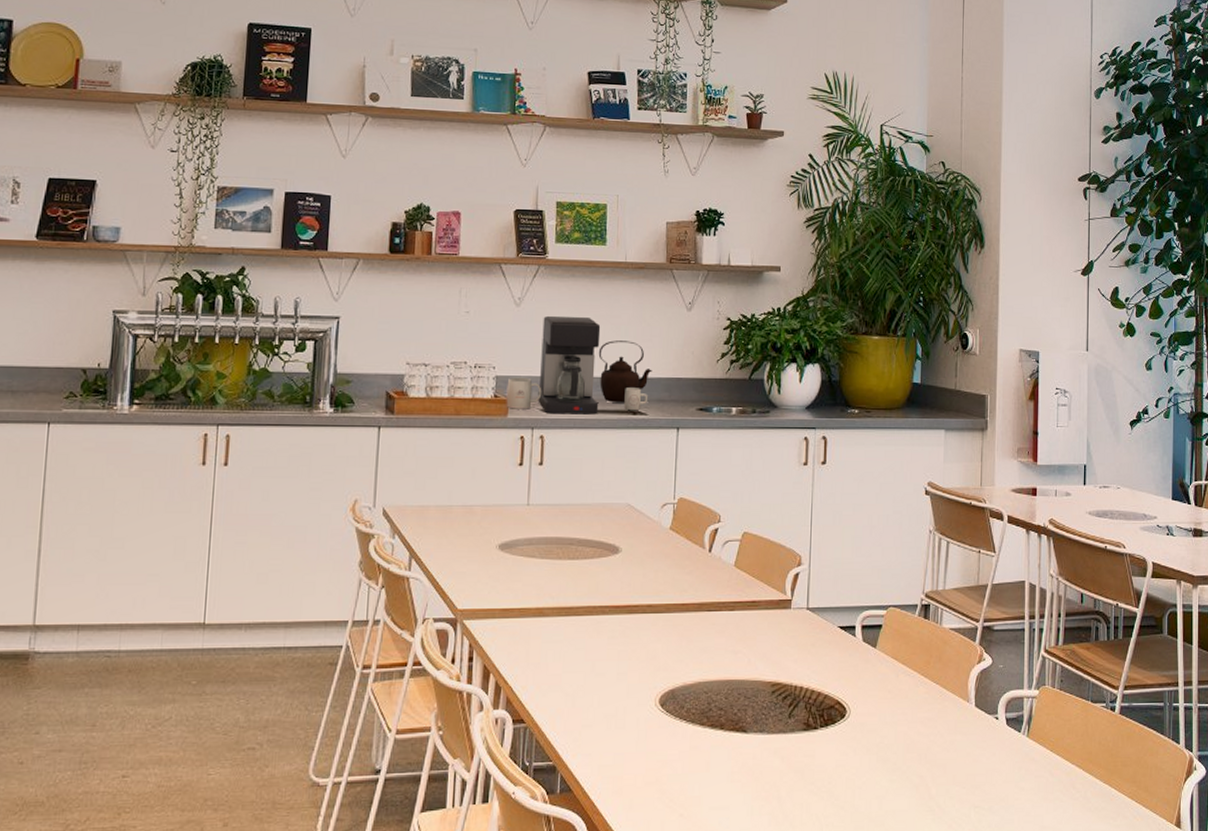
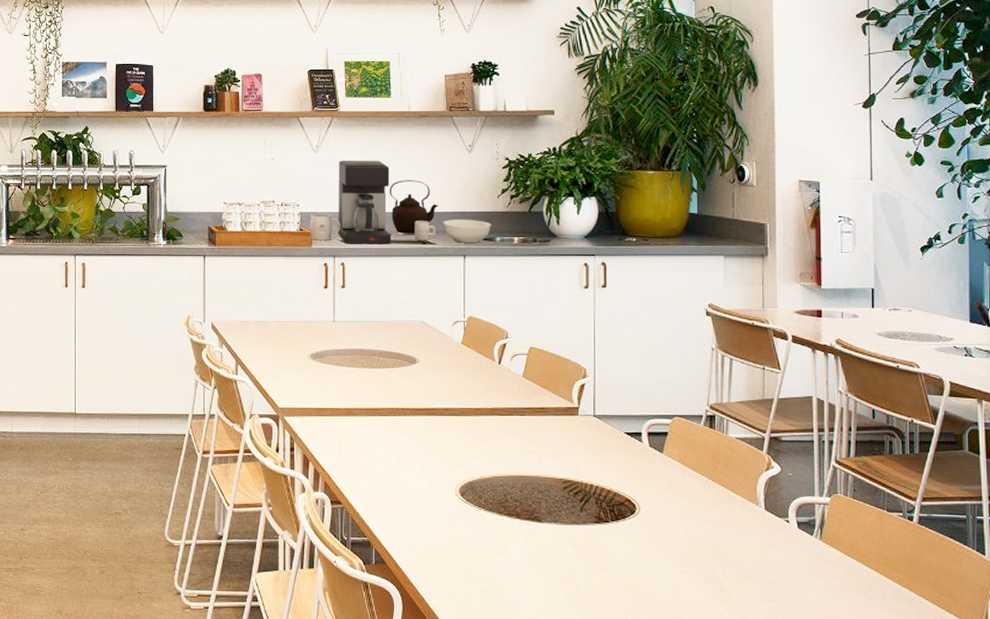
bowl: none [655,386,709,413] -> present [442,219,492,243]

